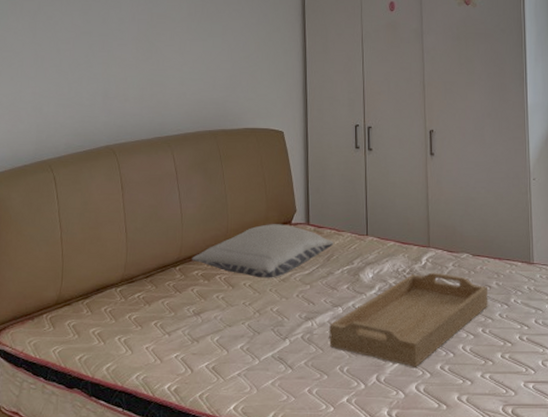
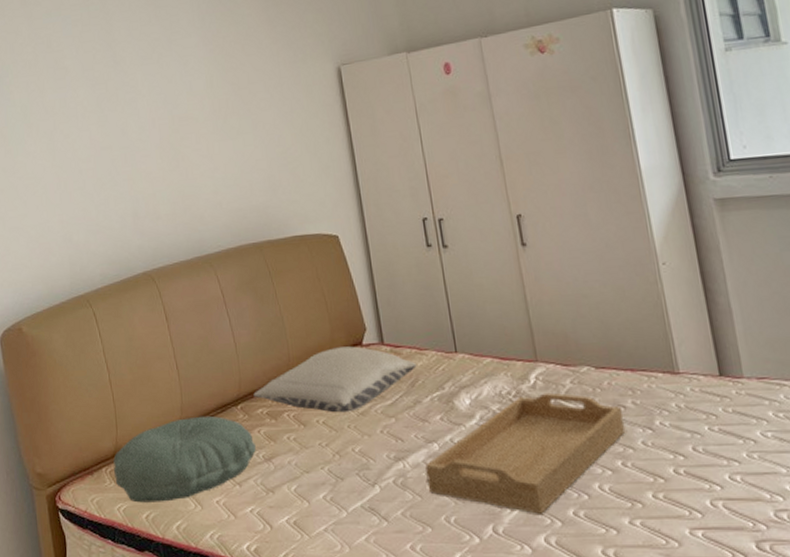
pillow: none [54,274,188,346] -> present [113,416,256,503]

